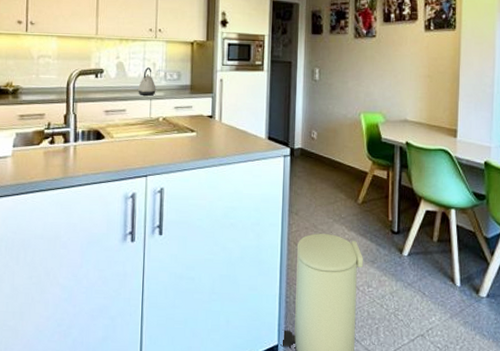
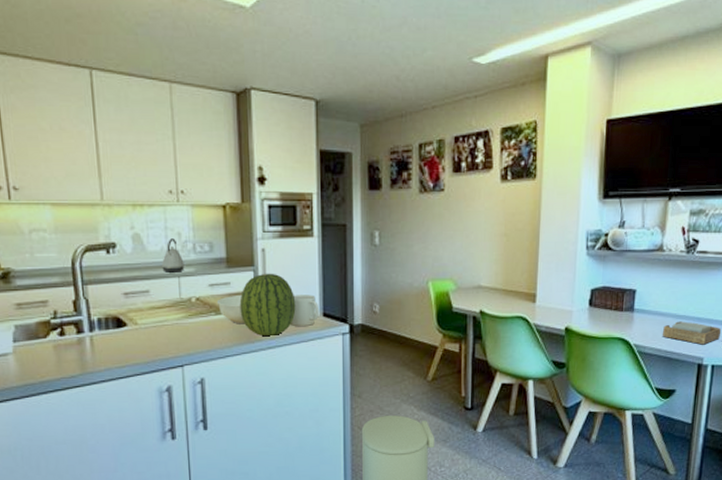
bowl: none [179,117,202,143] -> present [216,294,246,324]
fruit: none [198,99,246,154] -> present [239,273,296,336]
mug: none [239,119,266,148] -> present [290,295,320,327]

